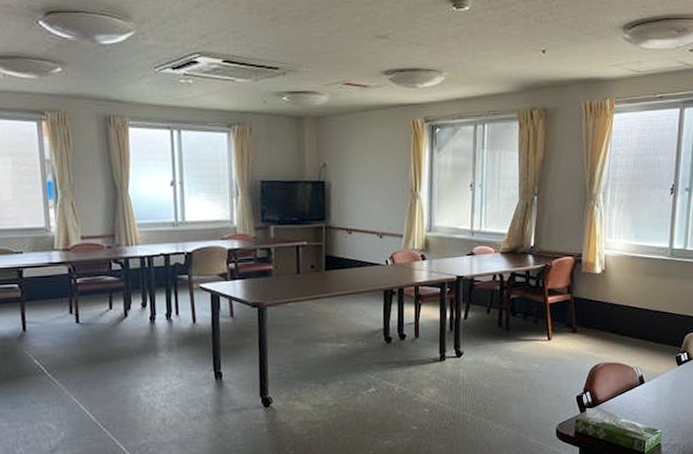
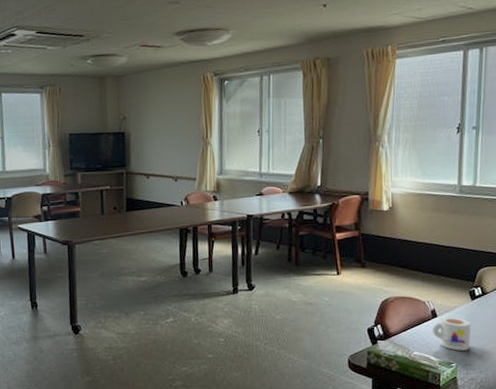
mug: none [639,383,677,417] -> present [432,317,471,351]

